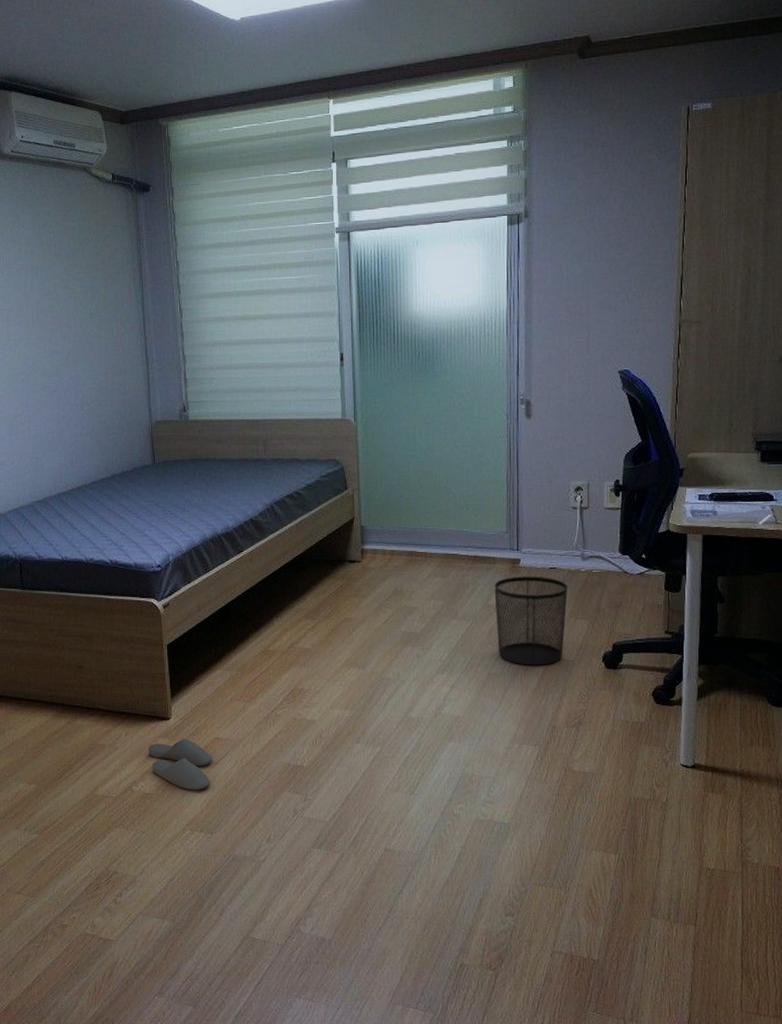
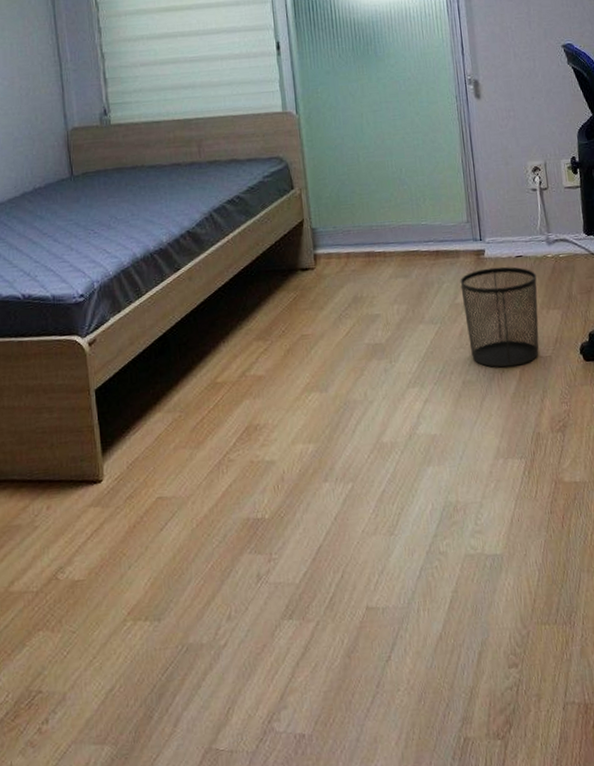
slippers: present [148,738,212,791] -> none [75,503,156,569]

